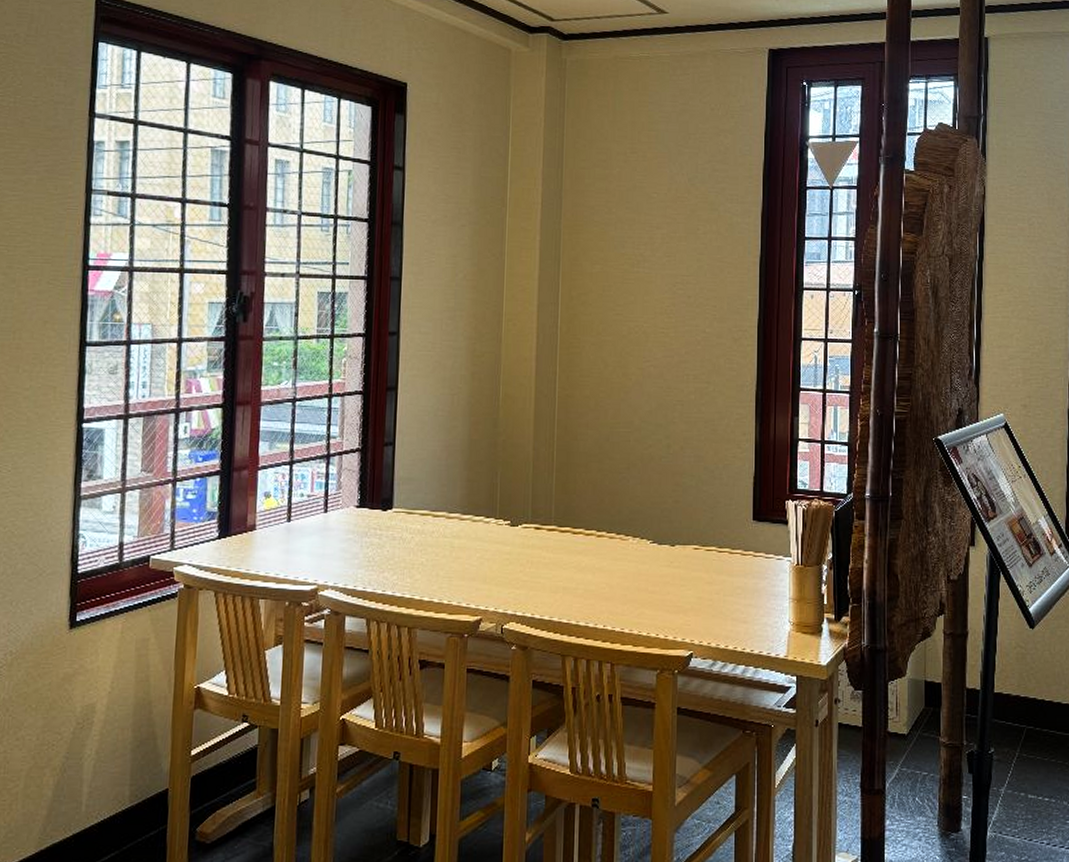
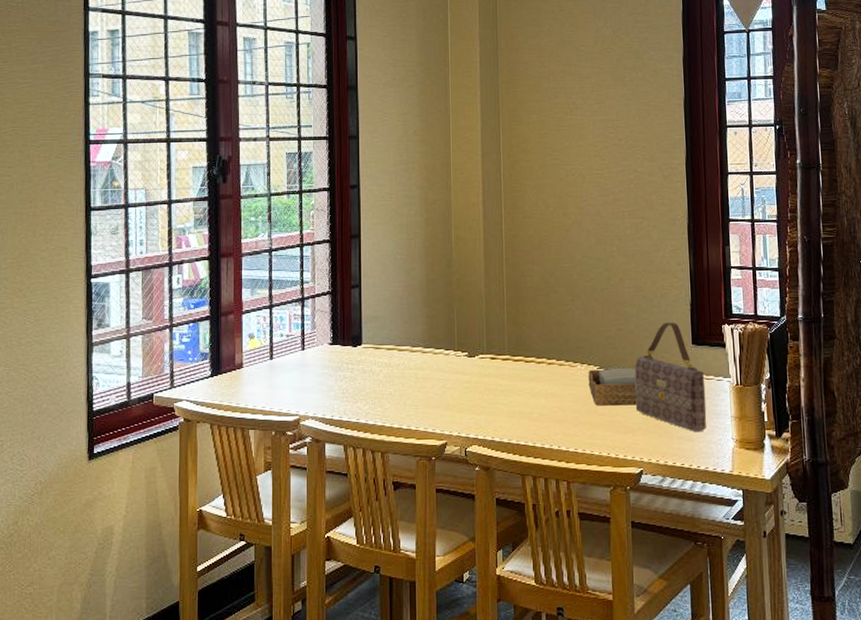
napkin holder: none [640,542,692,584] -> present [588,367,638,406]
handbag: none [689,496,764,613] -> present [634,322,707,431]

